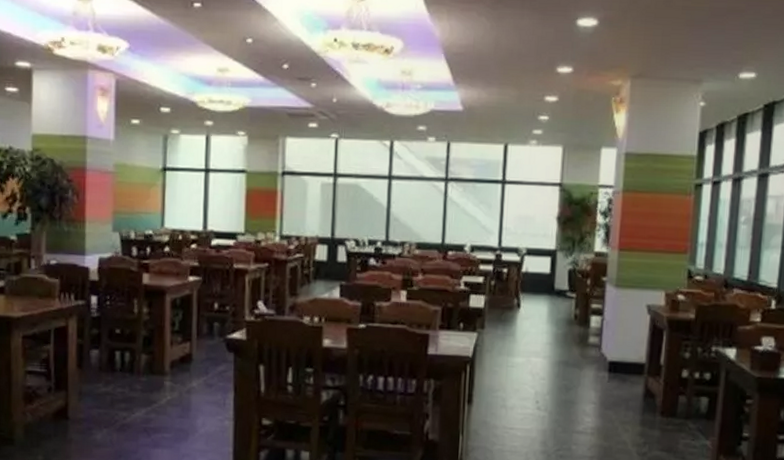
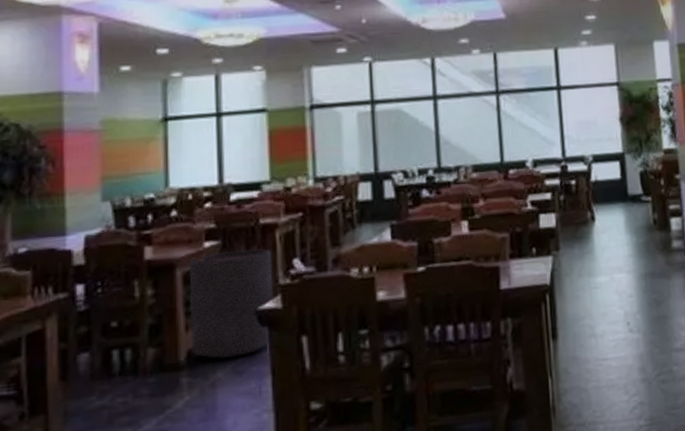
trash can: none [174,286,241,373] -> present [189,248,274,360]

